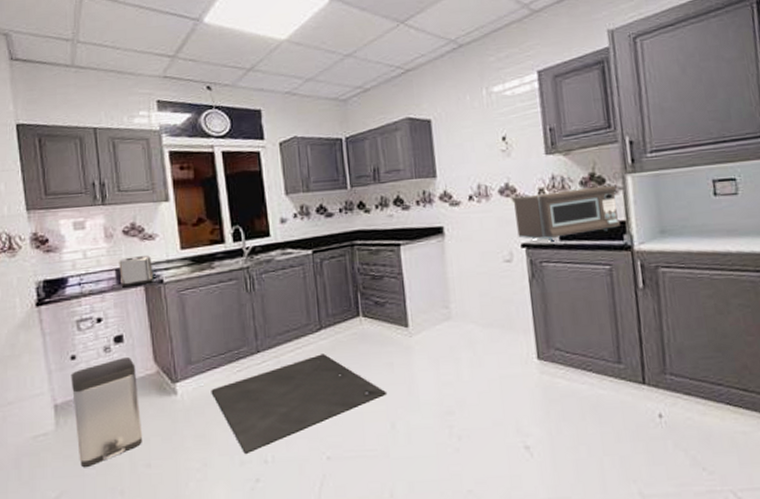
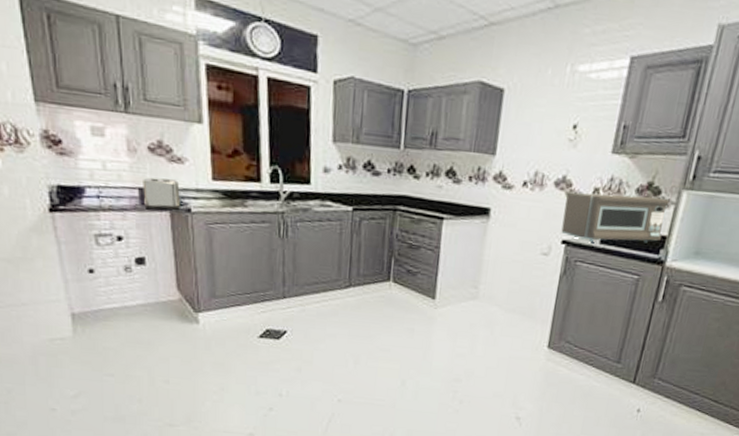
pedal bin: present [71,357,142,467] -> none [88,280,161,374]
door mat: present [211,354,388,453] -> none [233,309,404,386]

